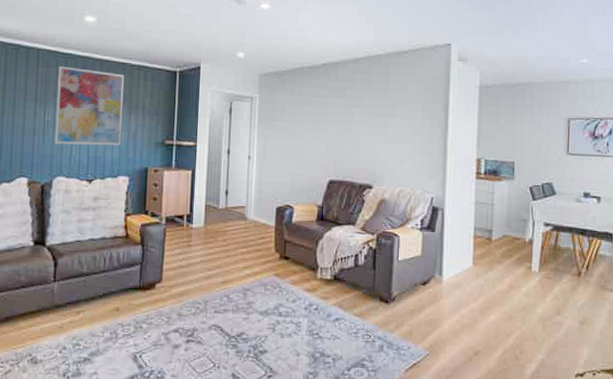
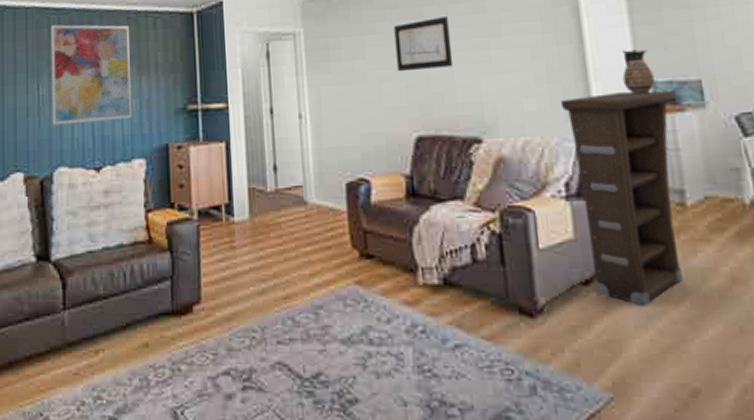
wall art: none [322,99,363,135] -> present [394,17,454,72]
cabinet: none [426,164,498,300] -> present [560,90,683,307]
ceramic jug: none [467,137,487,168] -> present [622,49,655,95]

